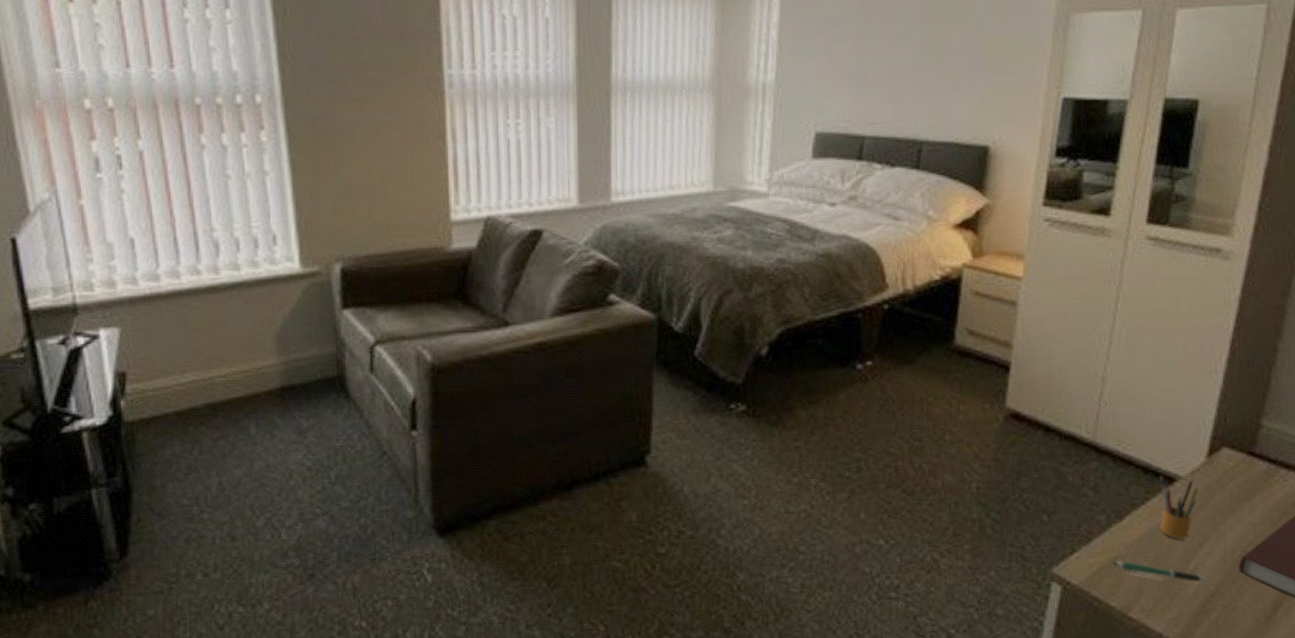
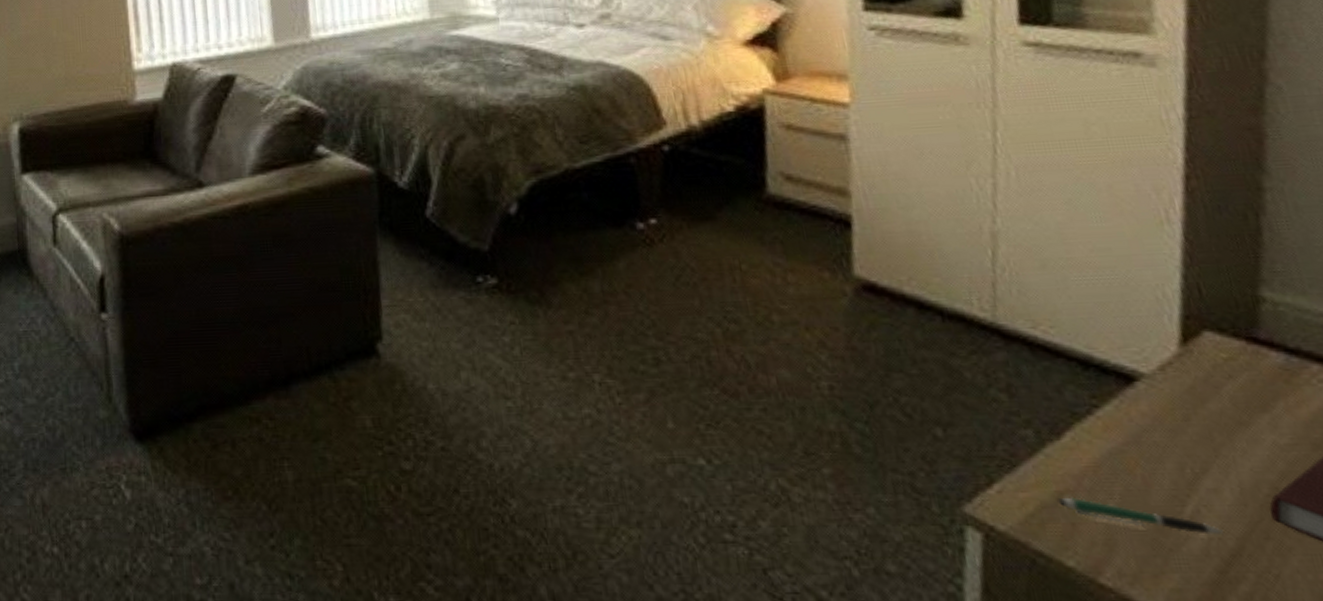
pencil box: present [1159,475,1198,540] -> none [1109,371,1177,469]

